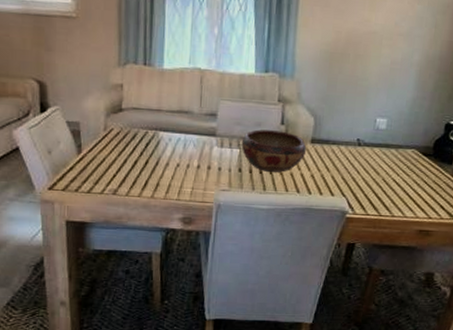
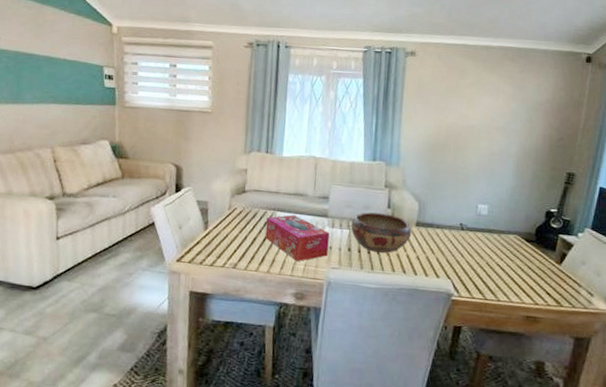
tissue box: none [147,135,218,185] -> present [265,215,330,262]

